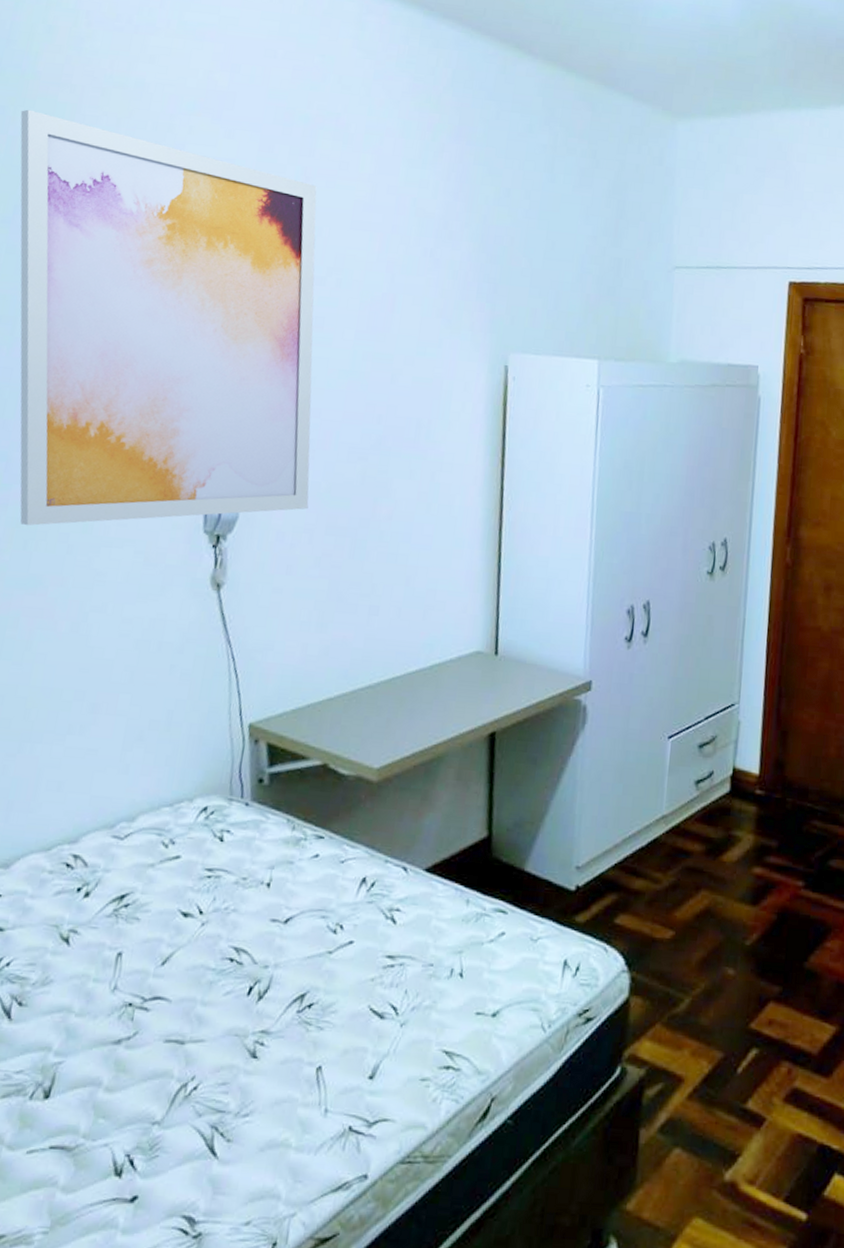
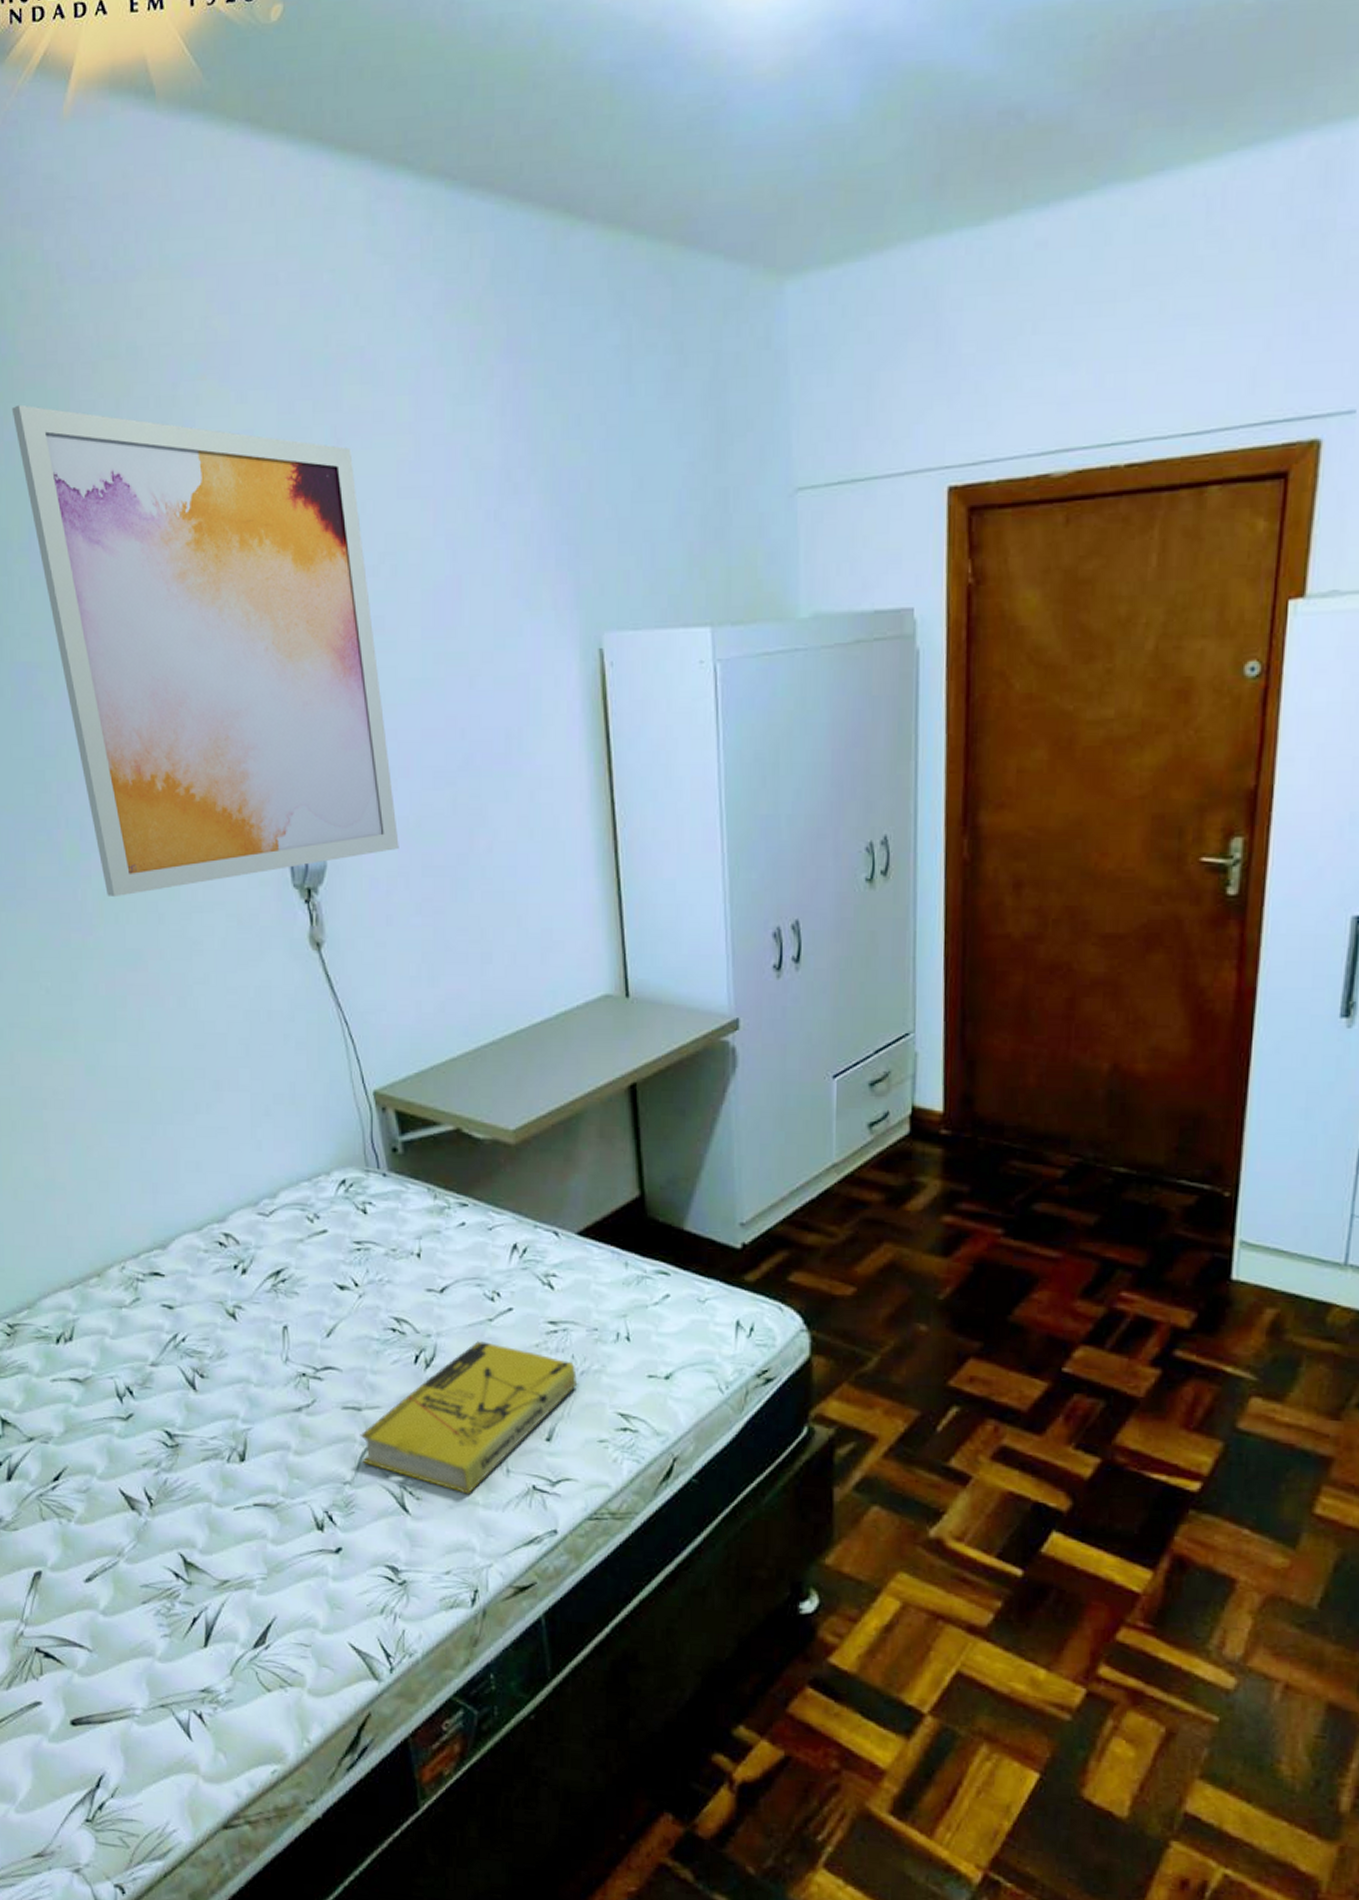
book: none [175,974,408,1136] -> present [360,1341,578,1495]

